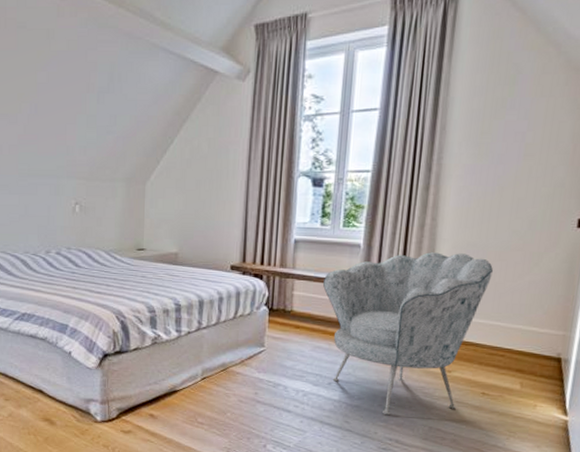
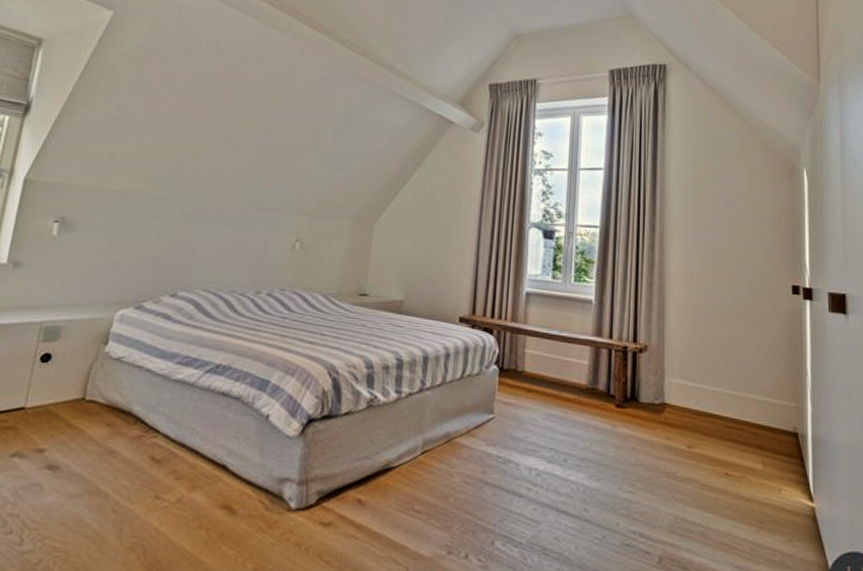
armchair: present [322,252,494,415] -> none [555,312,722,500]

